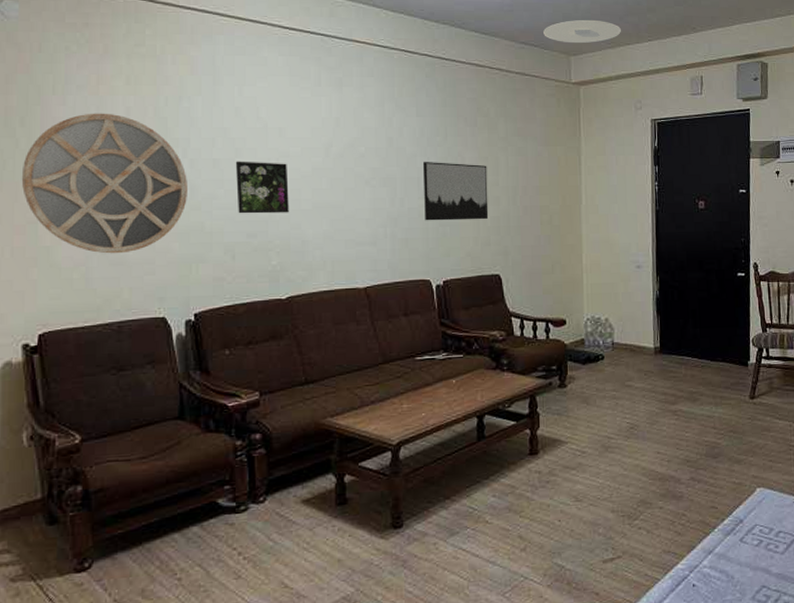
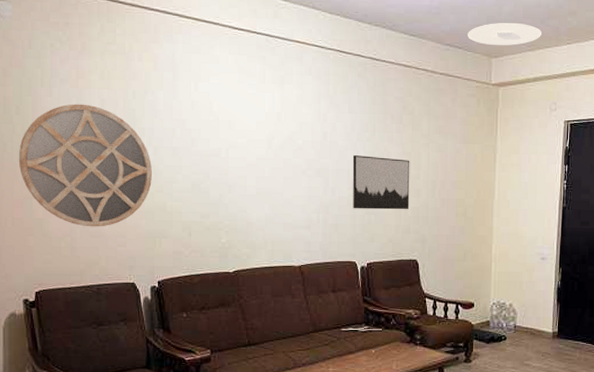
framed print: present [235,161,289,214] -> none [191,149,236,198]

